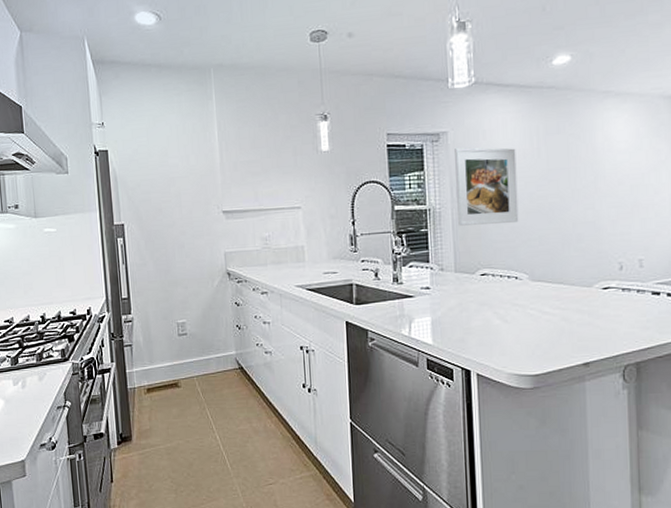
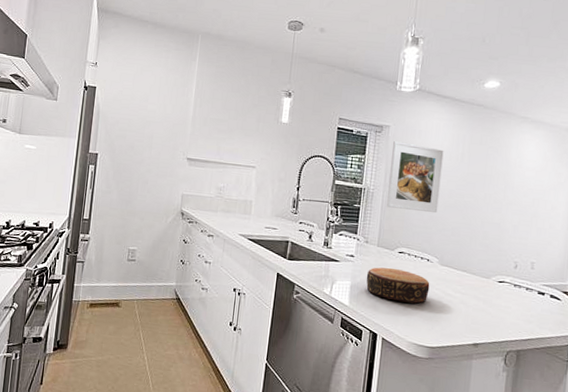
bowl: none [447,293,523,330] -> present [366,267,430,304]

